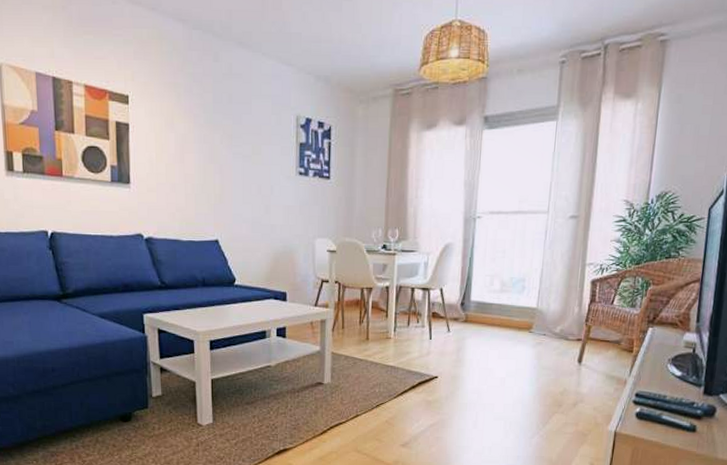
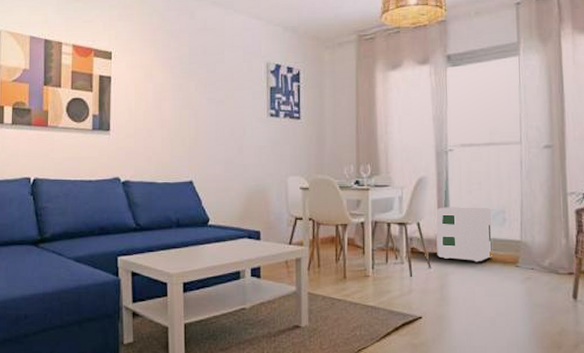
air purifier: none [457,274,513,328] -> present [436,207,493,262]

